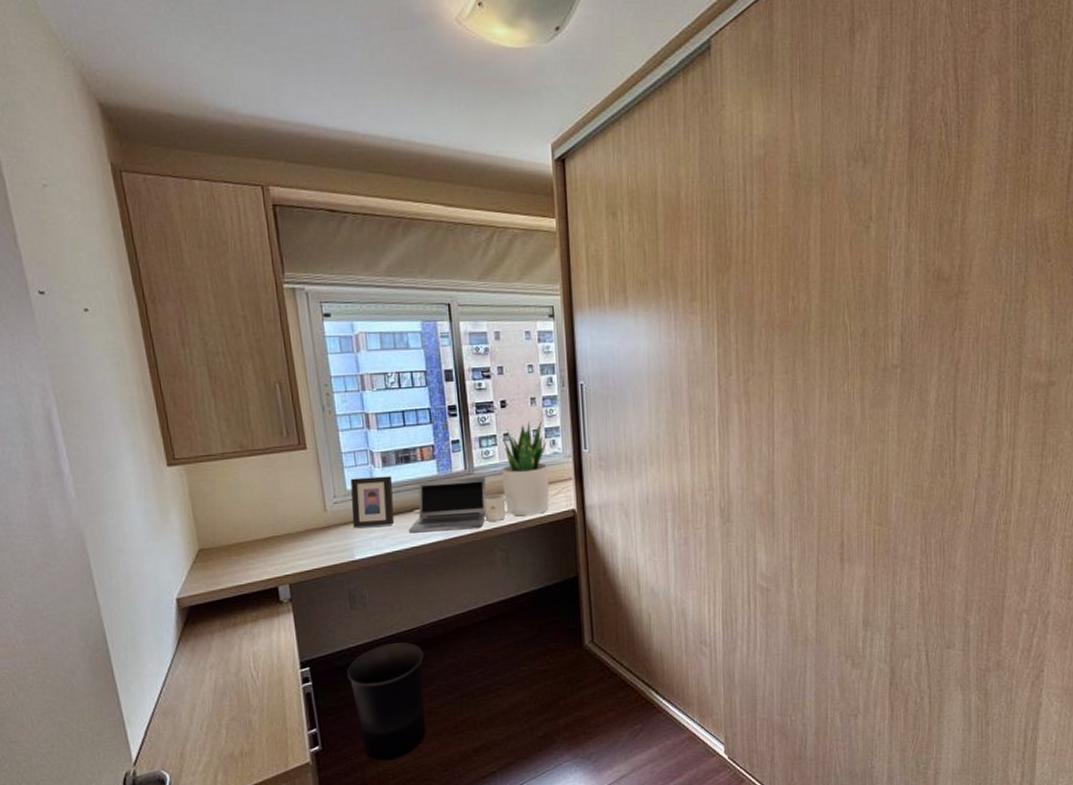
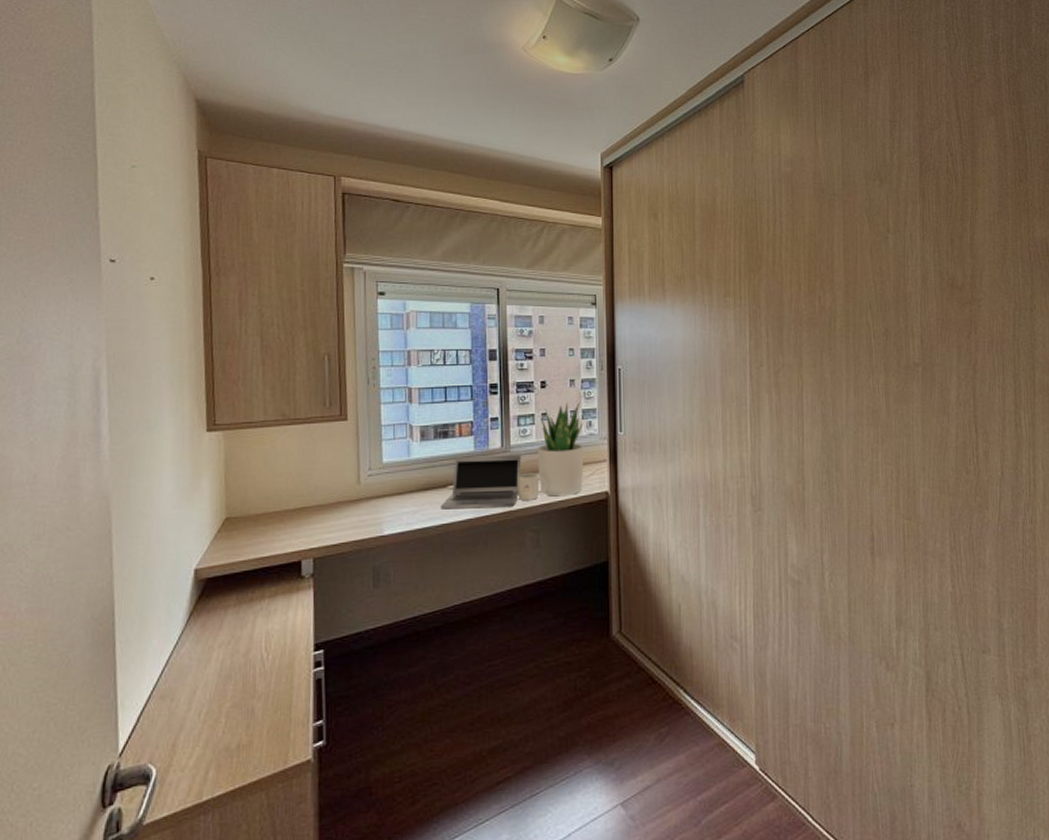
waste bin: present [347,642,427,761] -> none [363,626,444,761]
picture frame: present [350,476,395,529] -> none [385,450,429,503]

